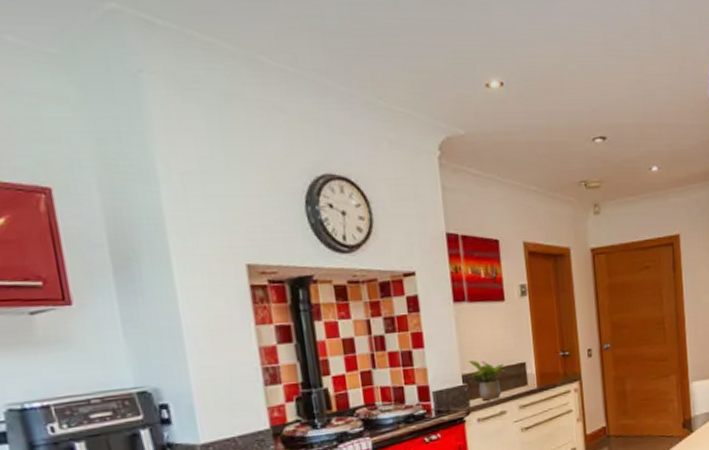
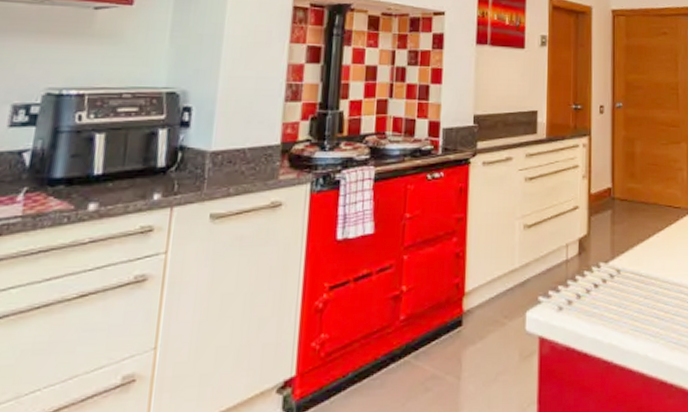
potted plant: present [468,360,505,401] -> none [479,102,516,144]

